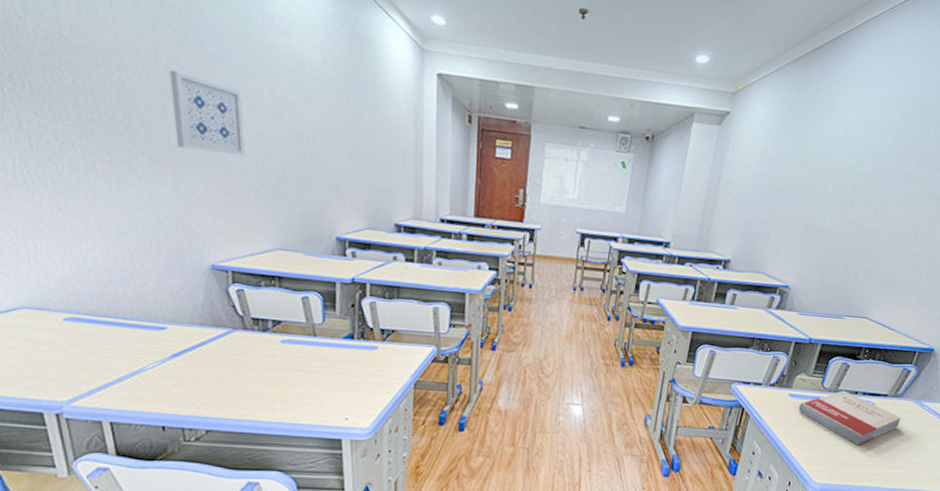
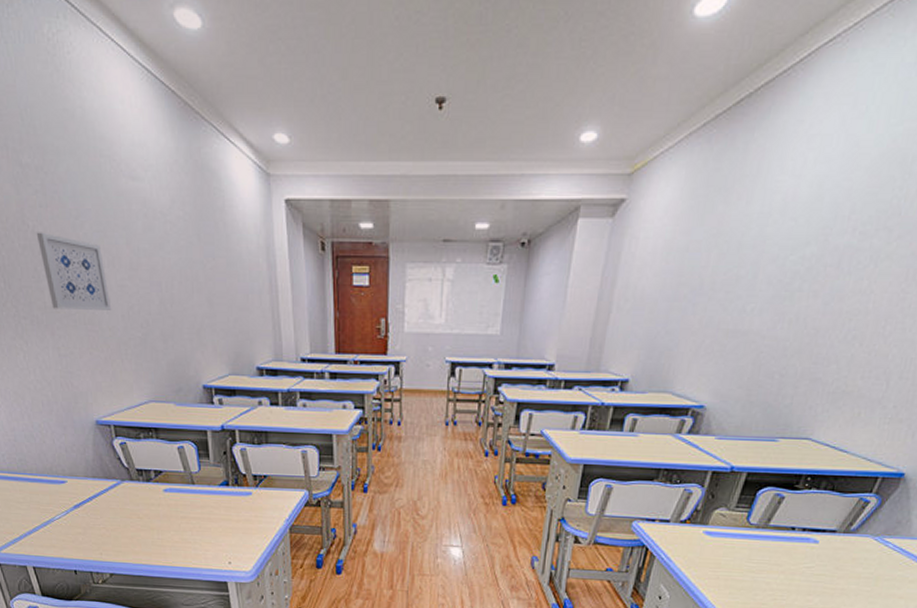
book: present [798,390,902,445] -> none [716,526,855,589]

